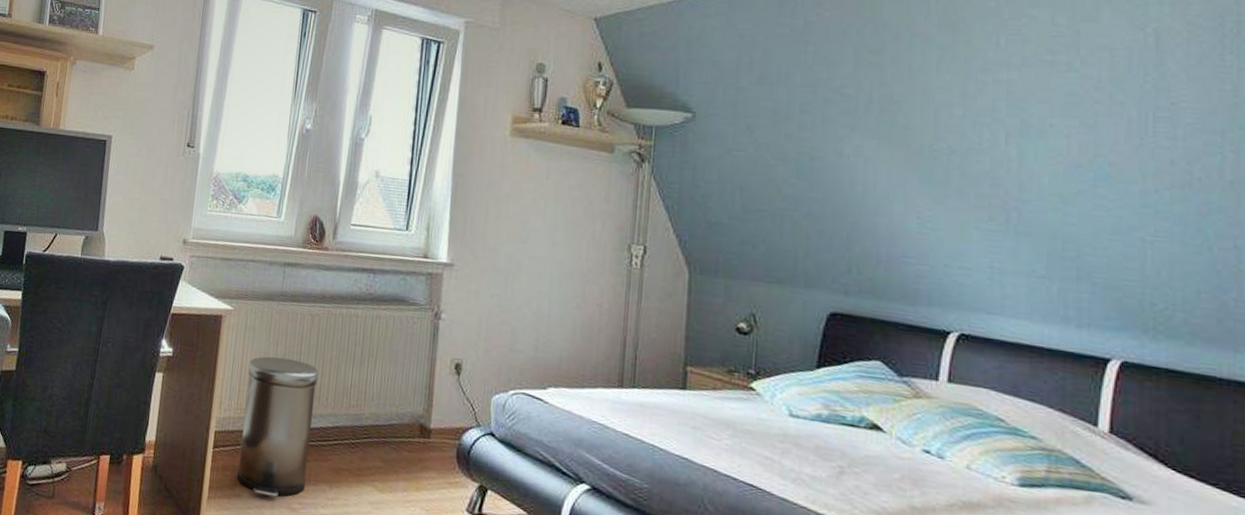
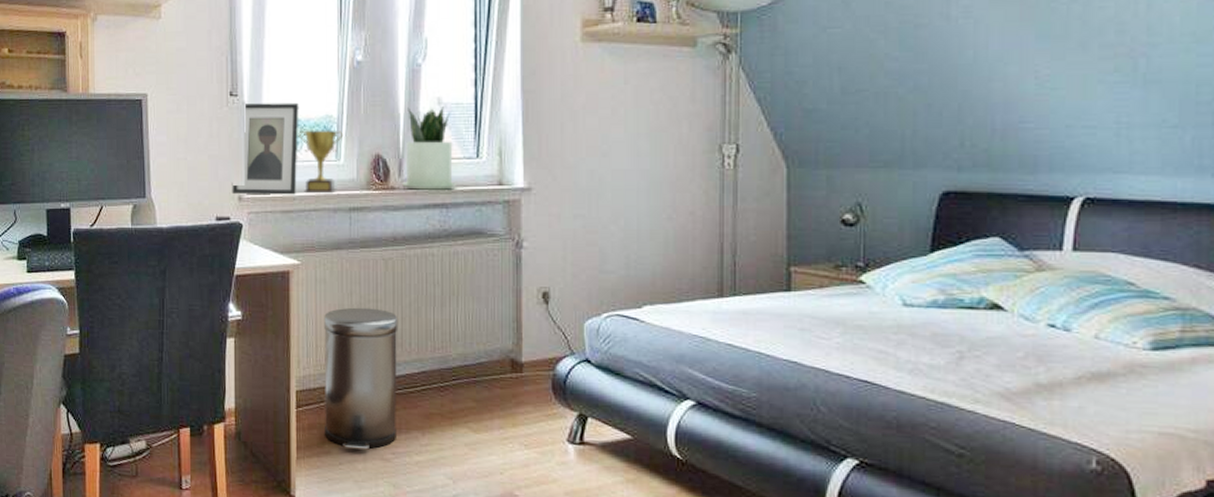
picture frame: none [178,155,249,245] -> present [232,102,299,195]
award: none [244,186,287,248] -> present [298,130,344,194]
planter: none [335,176,387,257] -> present [402,106,458,190]

